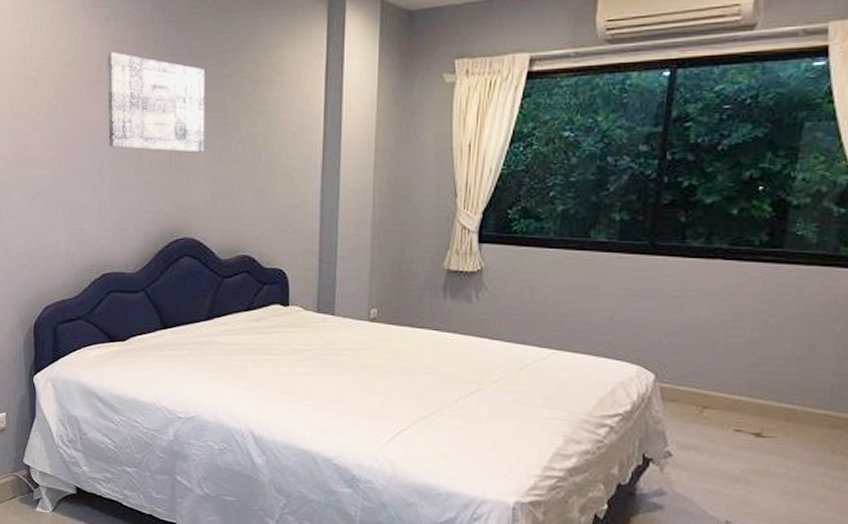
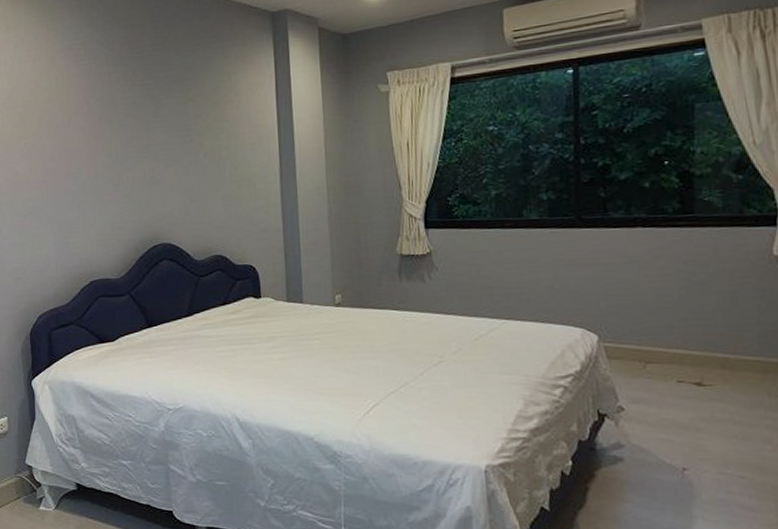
wall art: present [107,52,205,153] -> none [84,86,175,169]

